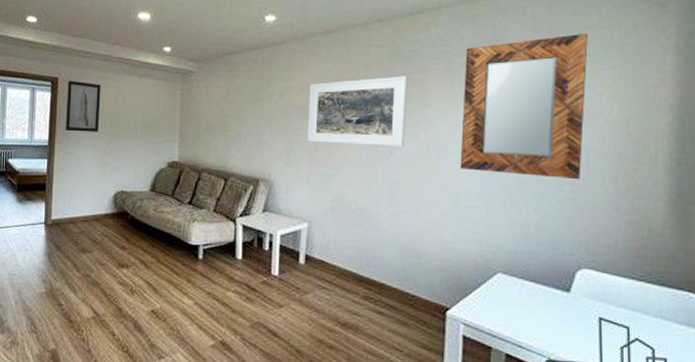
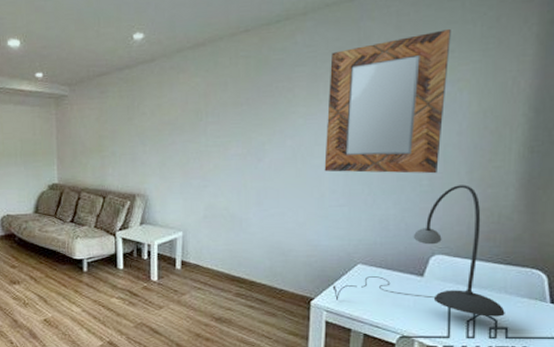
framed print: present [307,76,408,147] -> none [179,85,274,156]
desk lamp: none [470,194,663,345] -> present [332,185,505,317]

